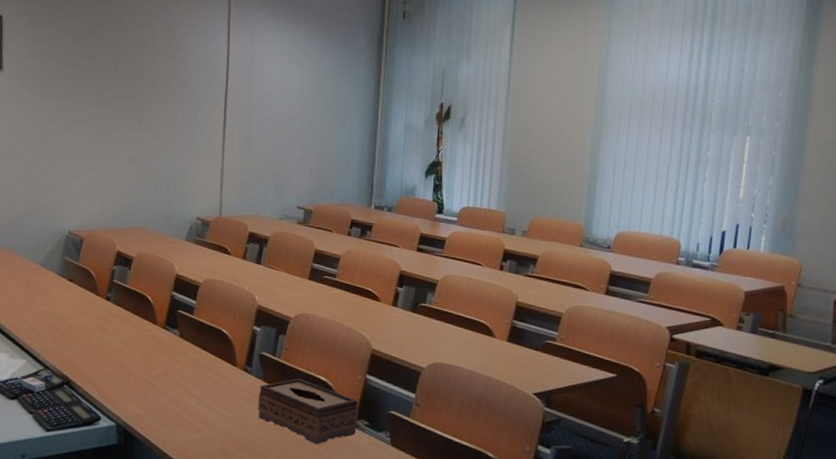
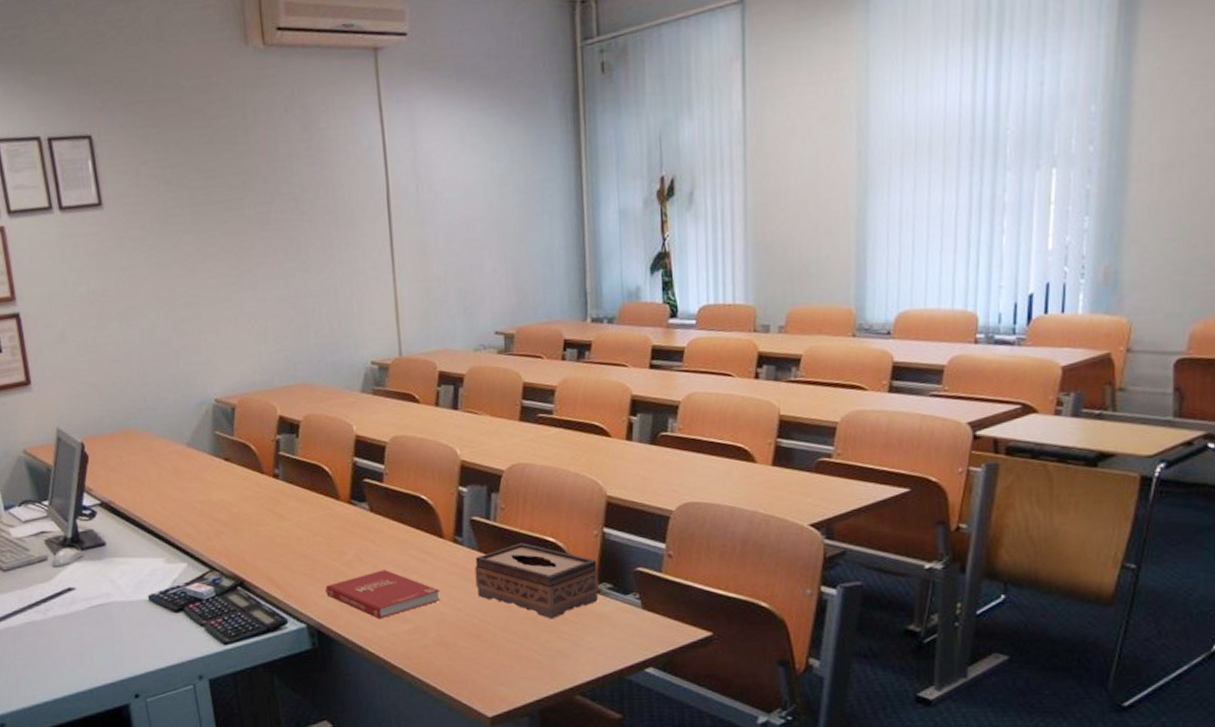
book: none [135,386,228,427] -> present [325,570,440,620]

